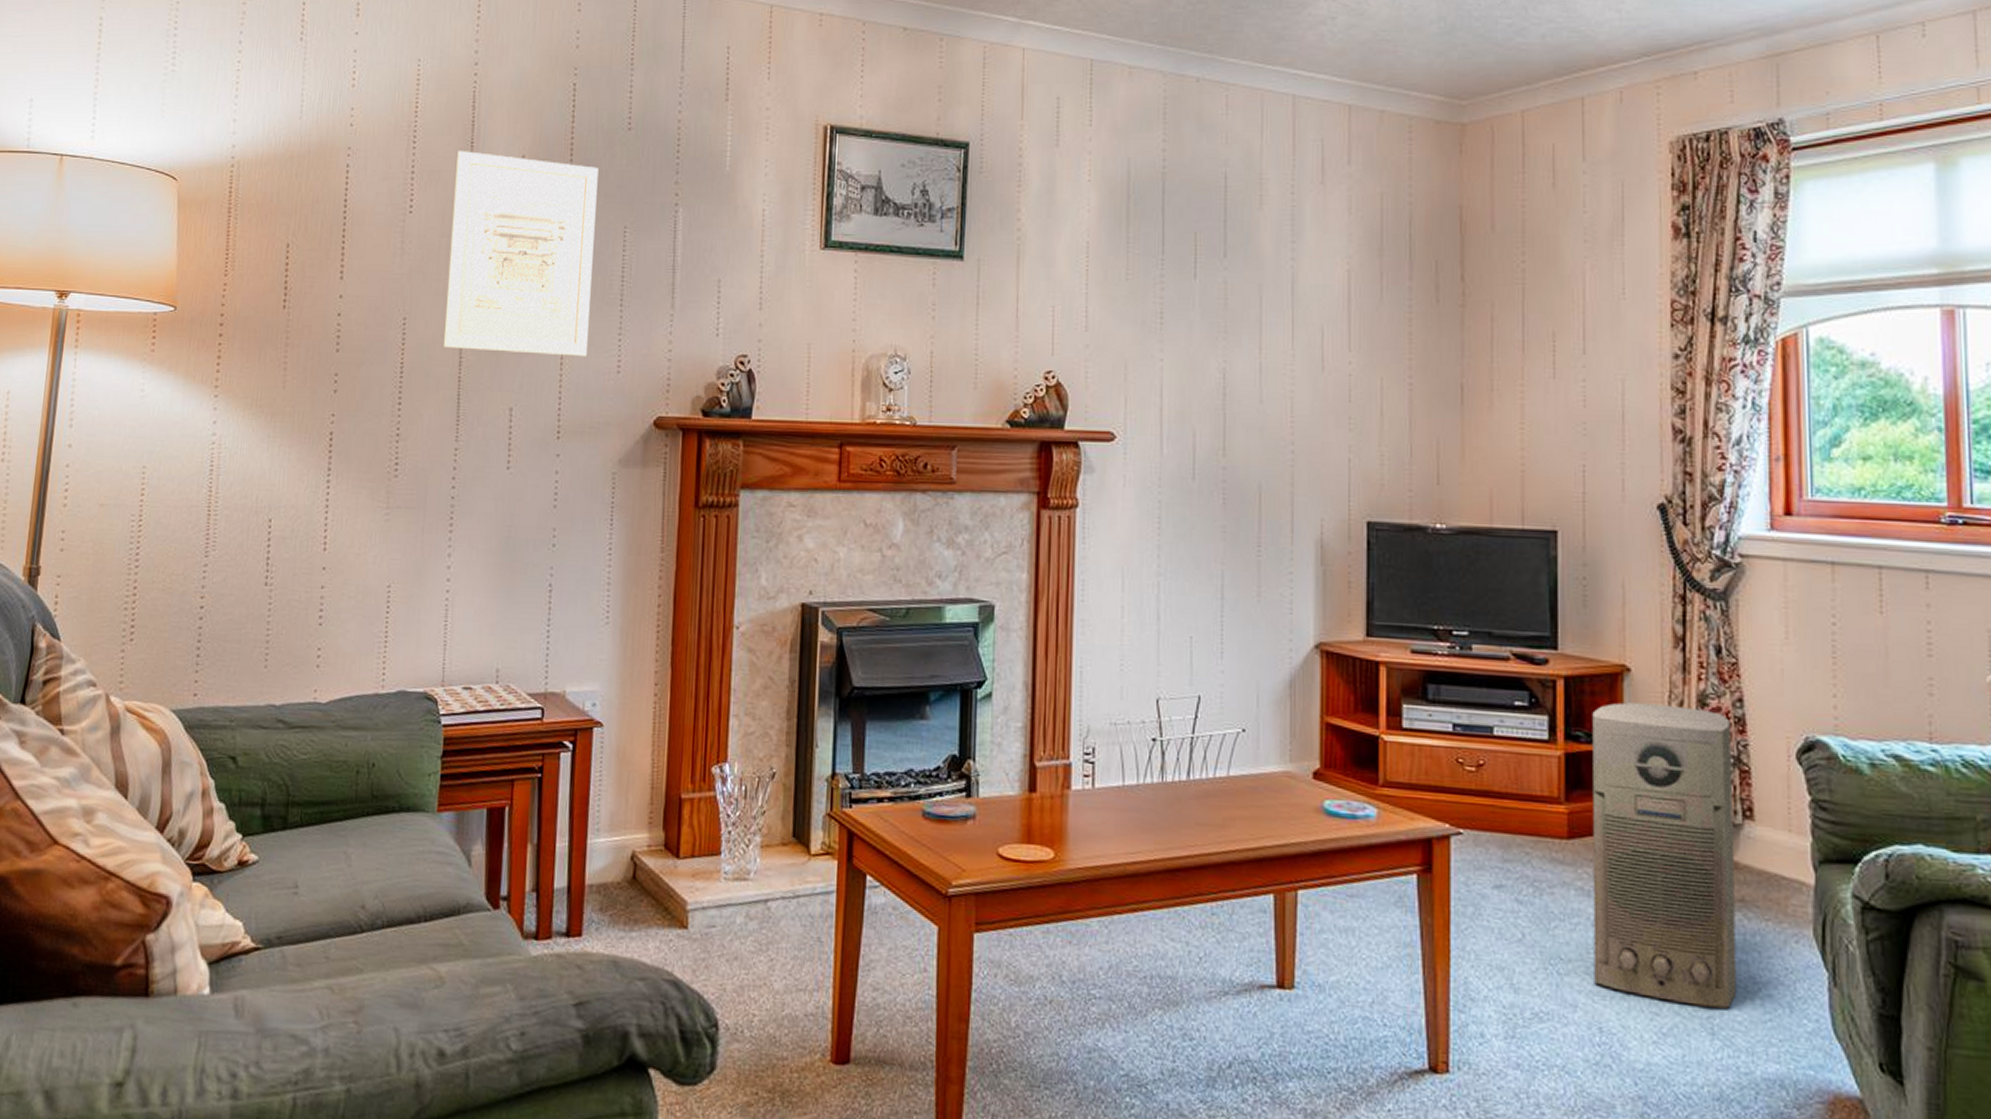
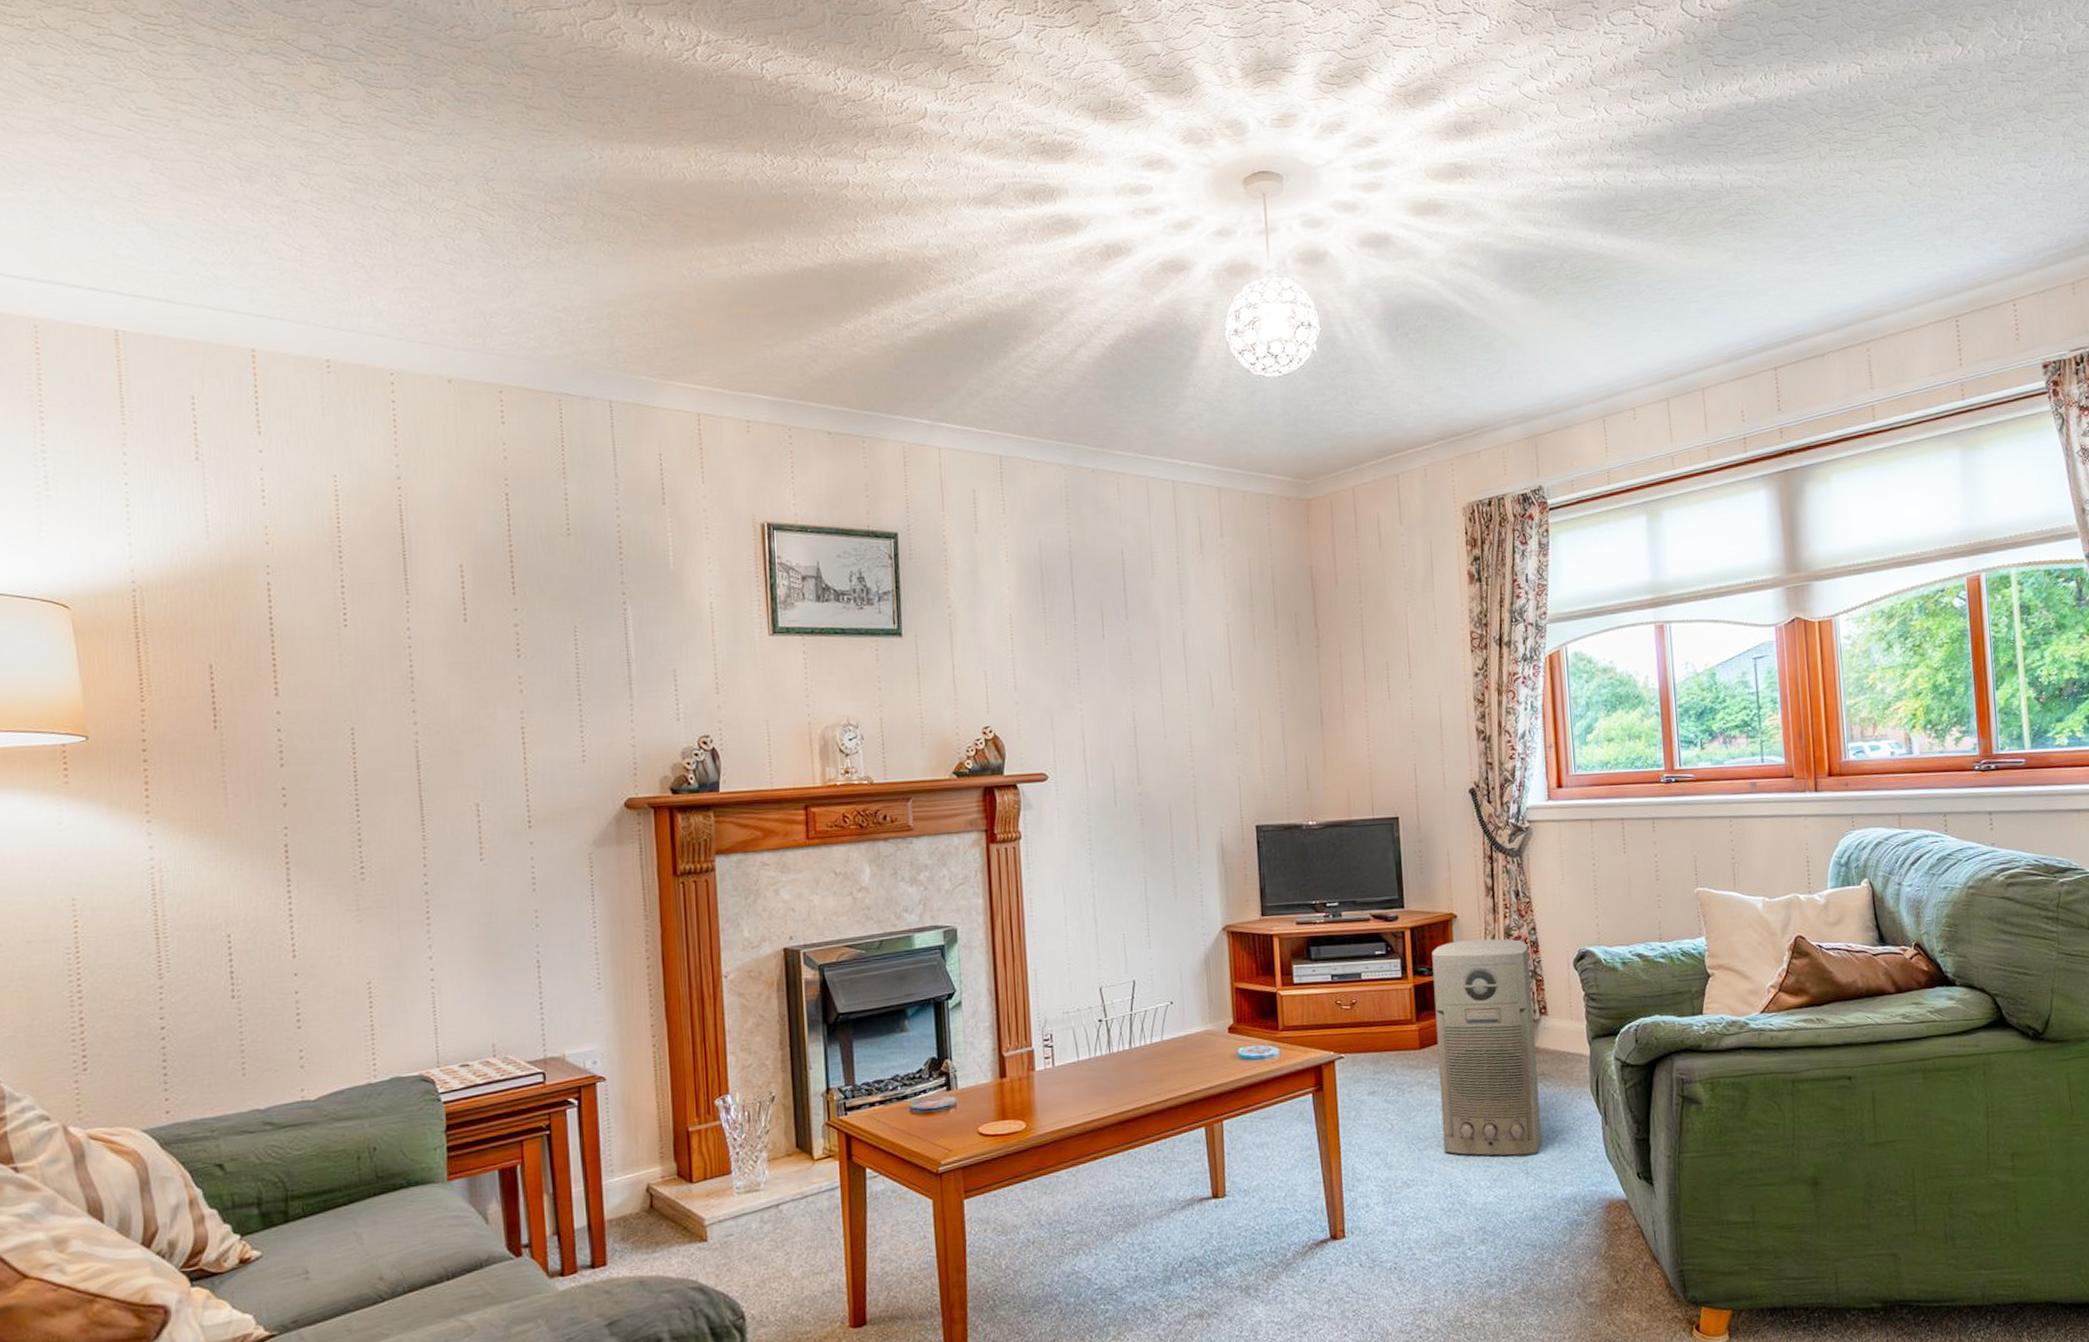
wall art: present [444,151,599,357] -> none [389,563,549,753]

